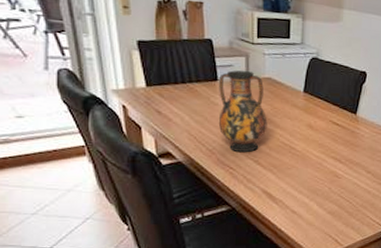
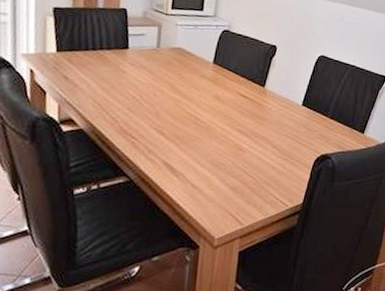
vase: present [218,70,268,153] -> none [124,39,175,122]

